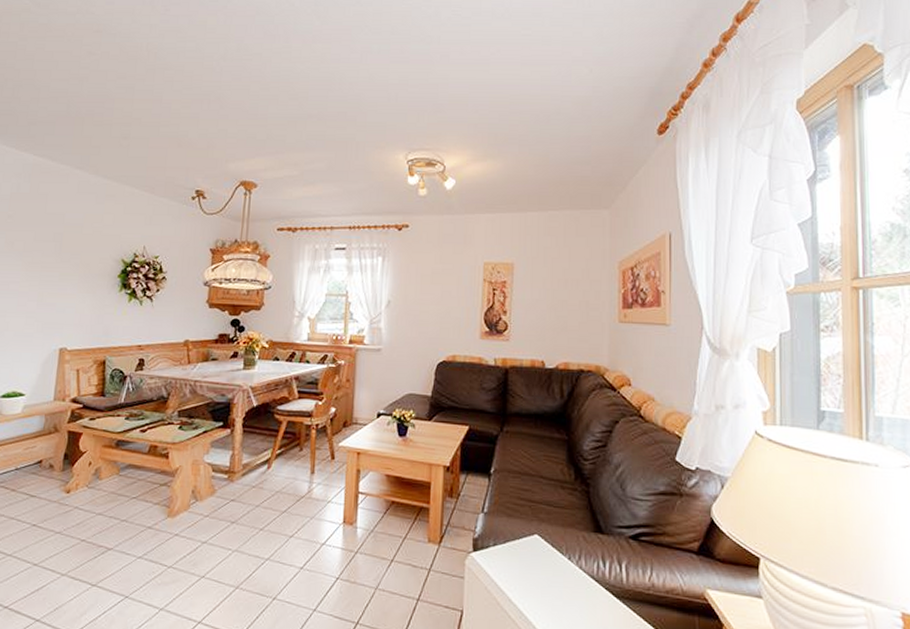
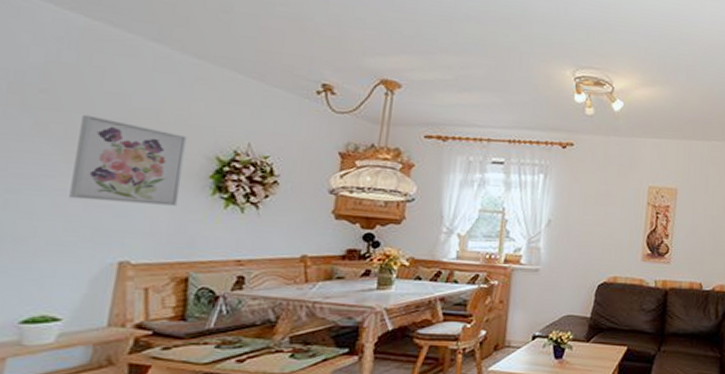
wall art: none [27,232,102,302] -> present [69,114,188,206]

